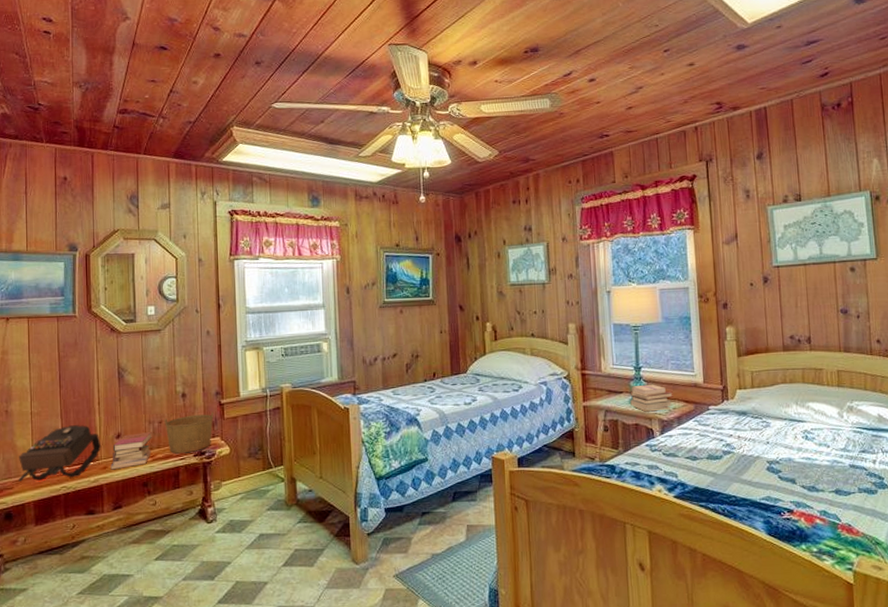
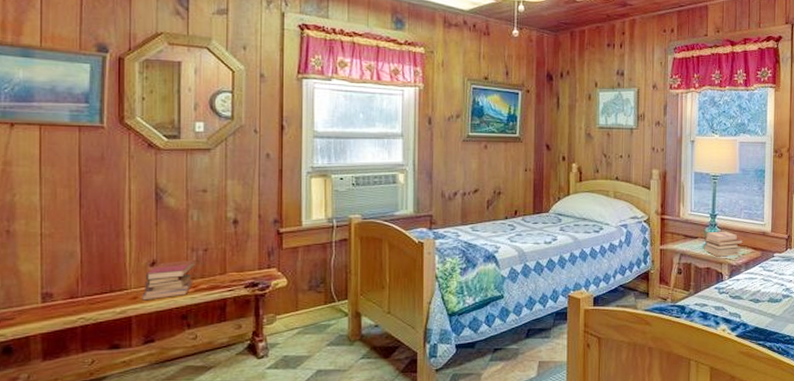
backpack: present [18,425,102,482] -> none [21,250,132,312]
basket: present [165,411,214,454] -> none [211,240,270,285]

